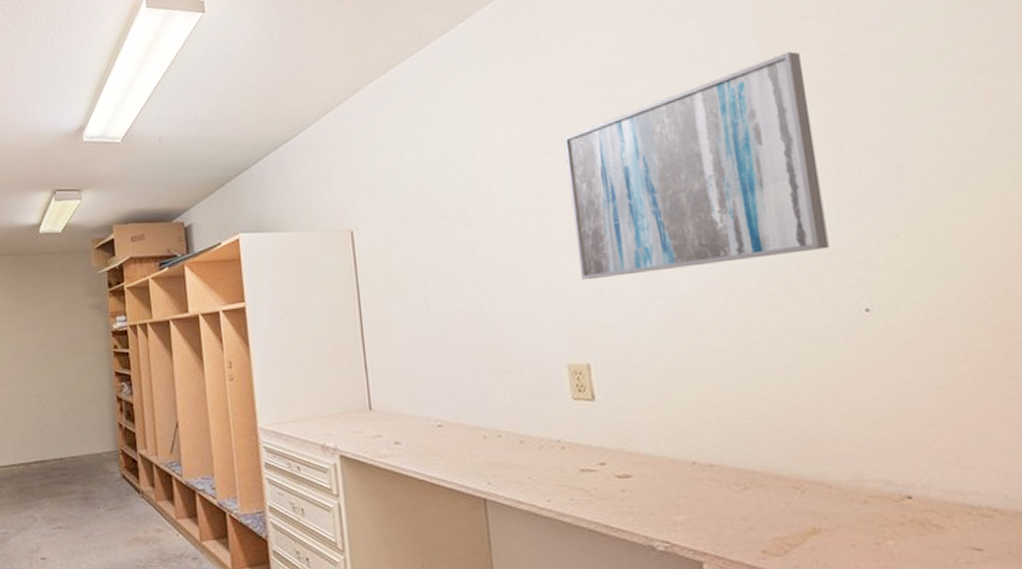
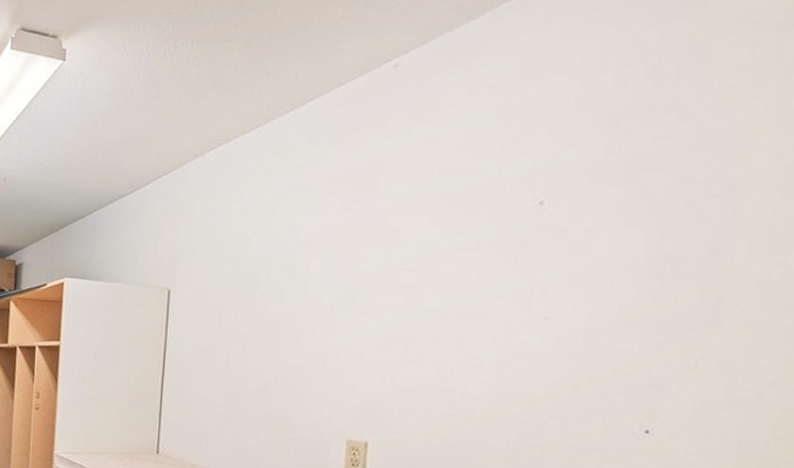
wall art: present [563,52,830,280] -> none [376,171,646,369]

